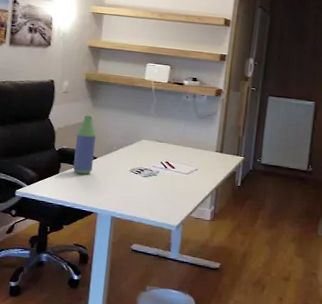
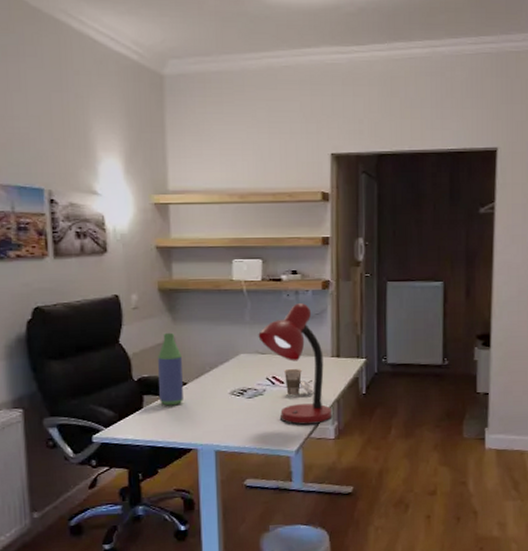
desk lamp: none [159,105,211,206] -> present [258,303,333,425]
cup: none [175,156,198,181] -> present [283,368,314,396]

